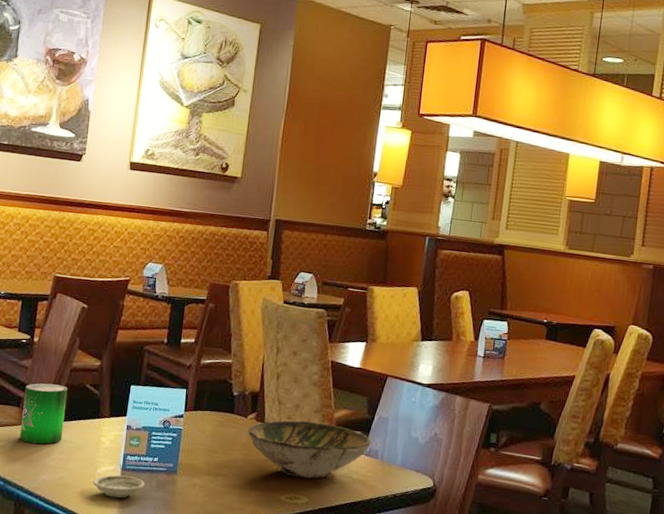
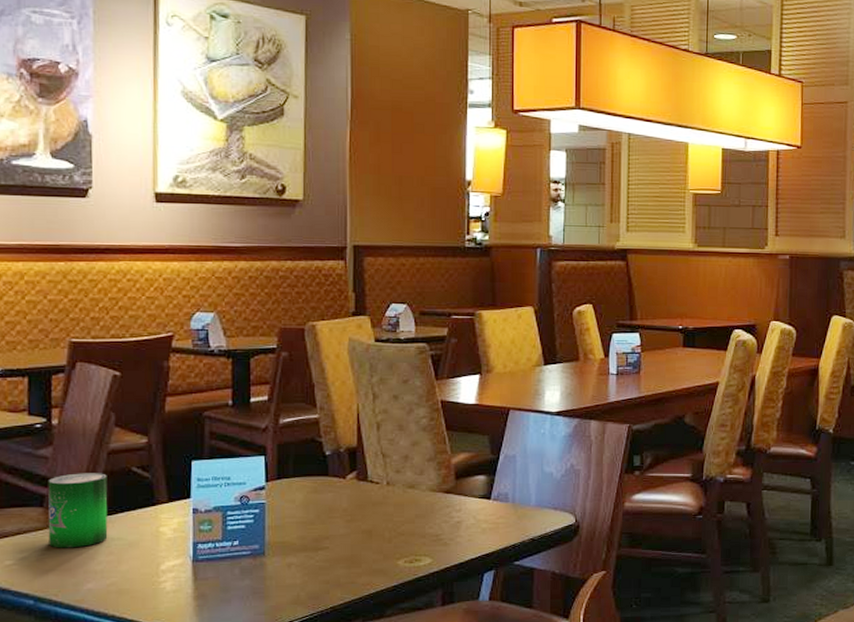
saucer: present [93,475,145,498] -> none [156,568,225,596]
bowl: present [248,420,371,479] -> none [349,471,498,537]

